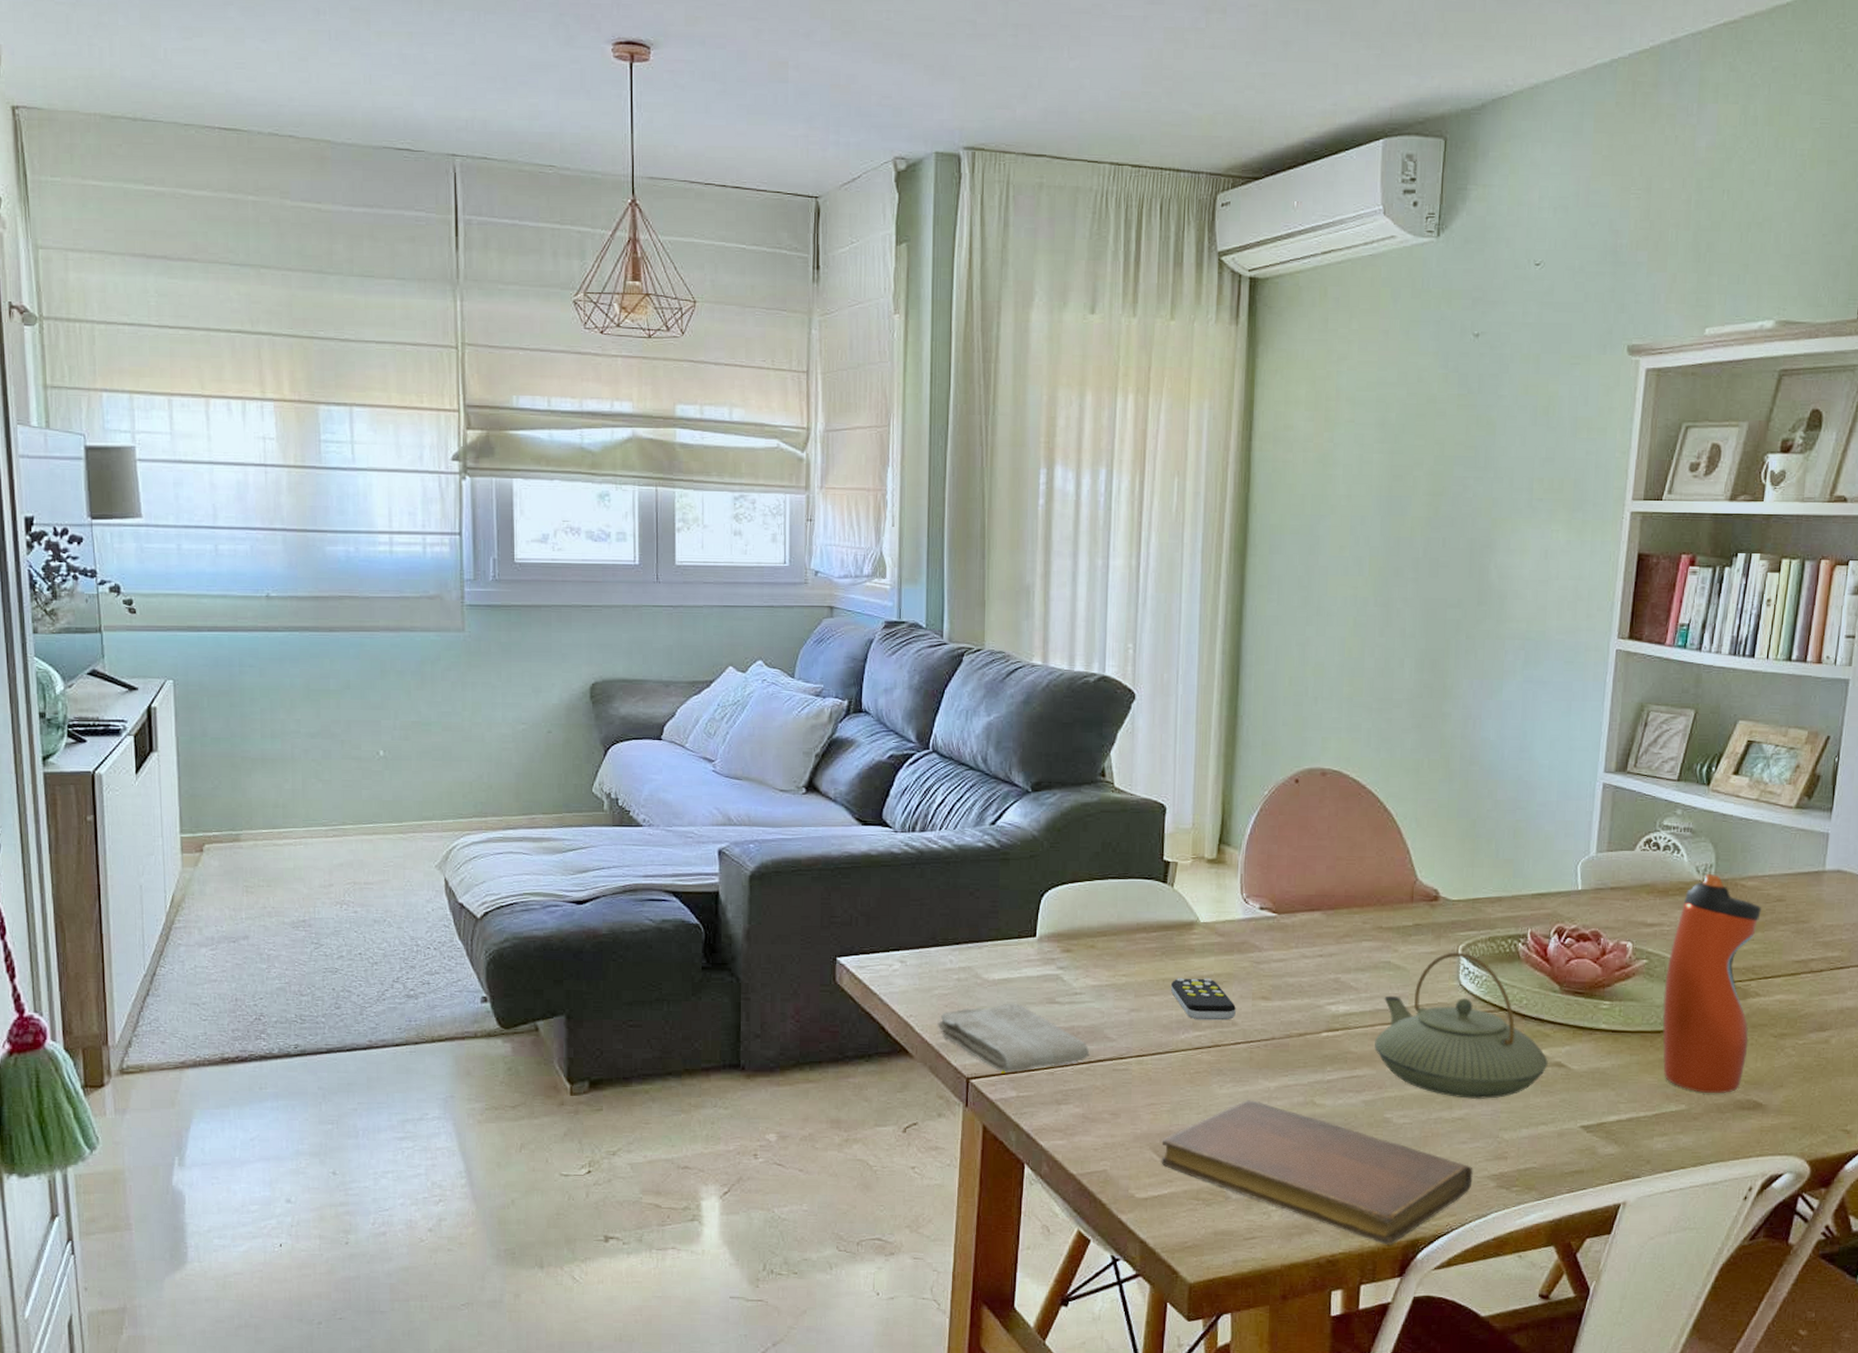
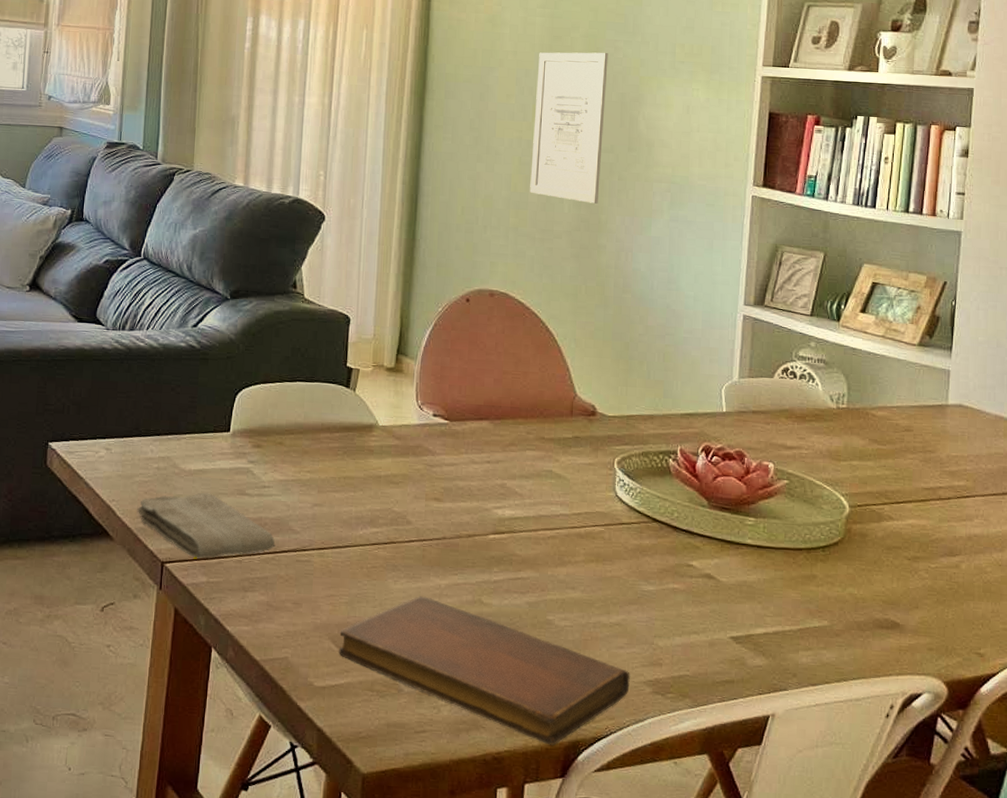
remote control: present [1170,978,1236,1021] -> none [350,476,410,519]
wall art: none [1366,492,1456,666] -> present [530,52,608,204]
teapot: present [1375,952,1549,1100] -> none [538,464,700,607]
water bottle: present [1662,873,1761,1093] -> none [804,402,891,612]

